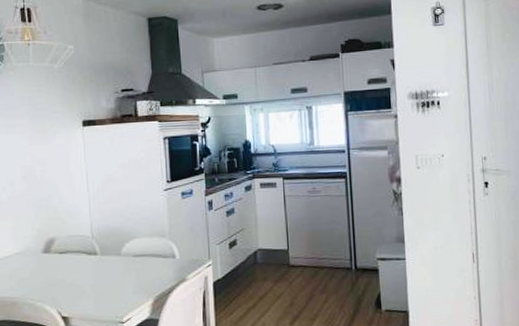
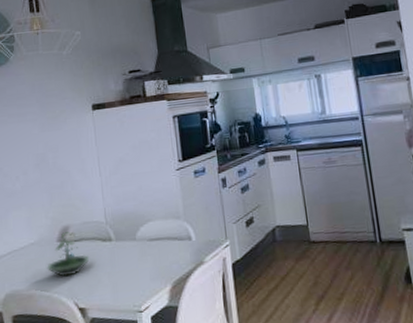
terrarium: none [31,244,75,287] -> present [47,232,90,277]

